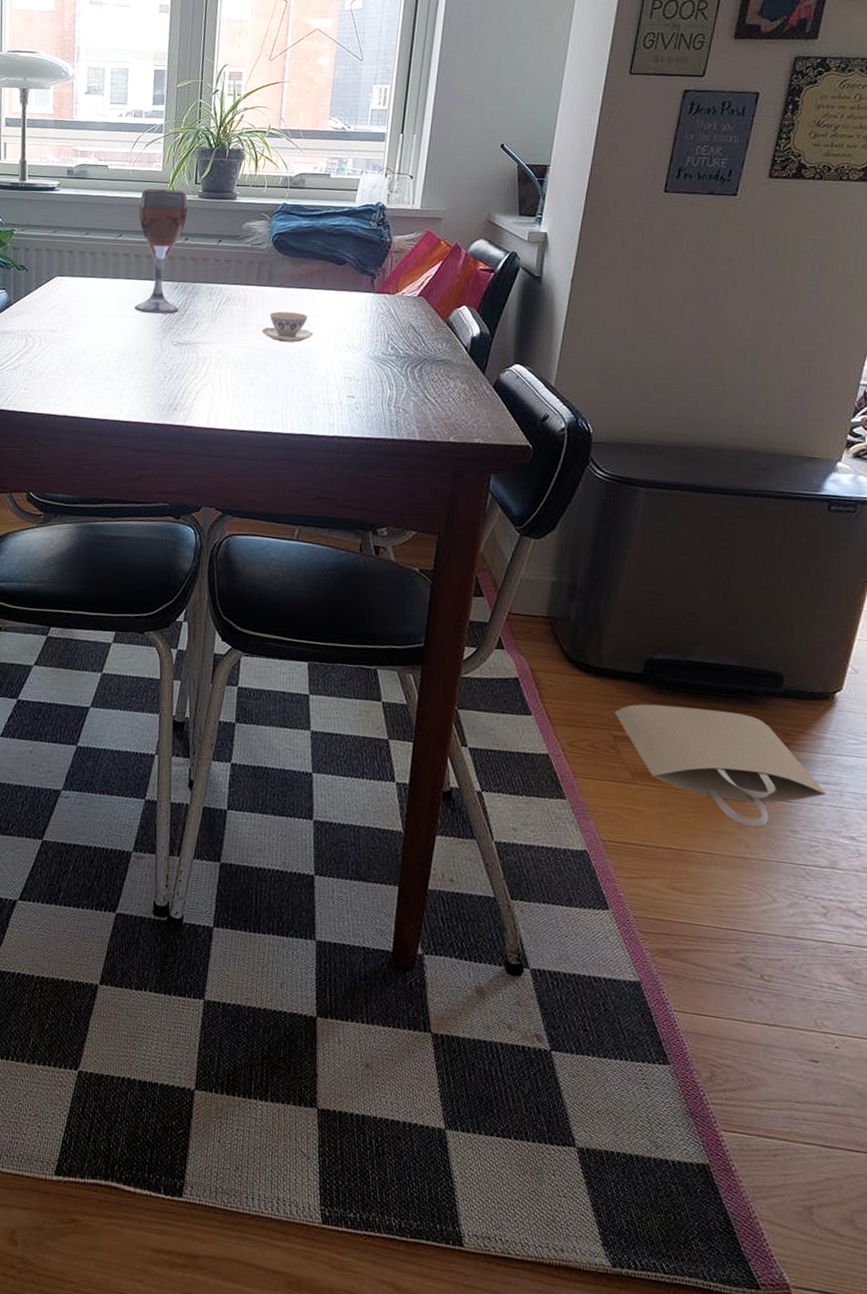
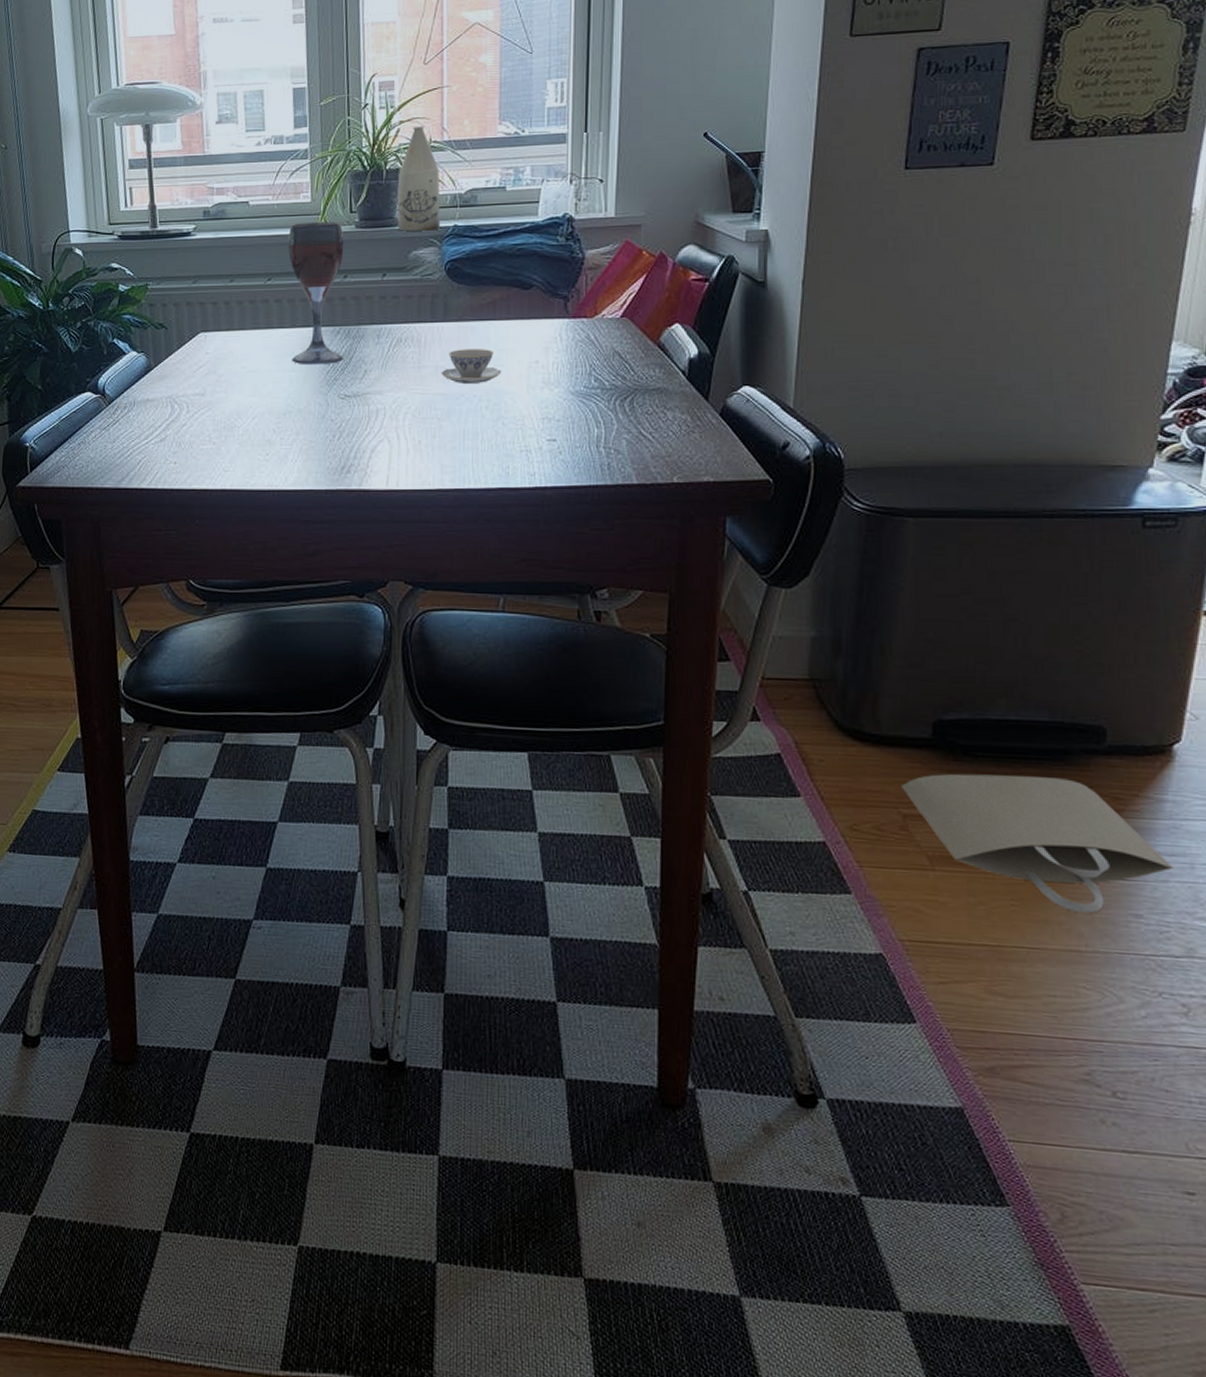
decorative bottle: none [235,114,275,206] -> present [397,126,440,231]

